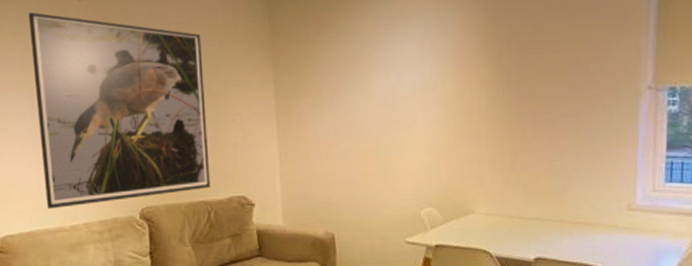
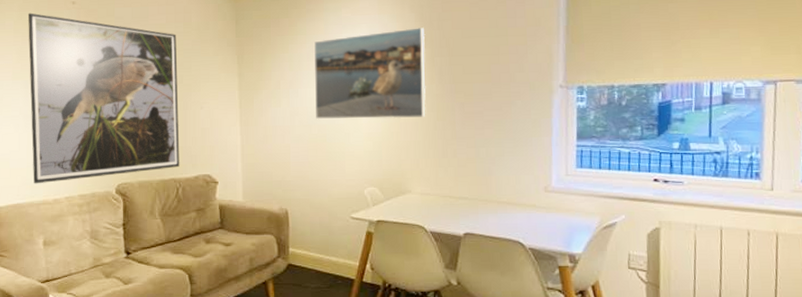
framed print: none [361,21,492,132] -> present [314,27,426,120]

